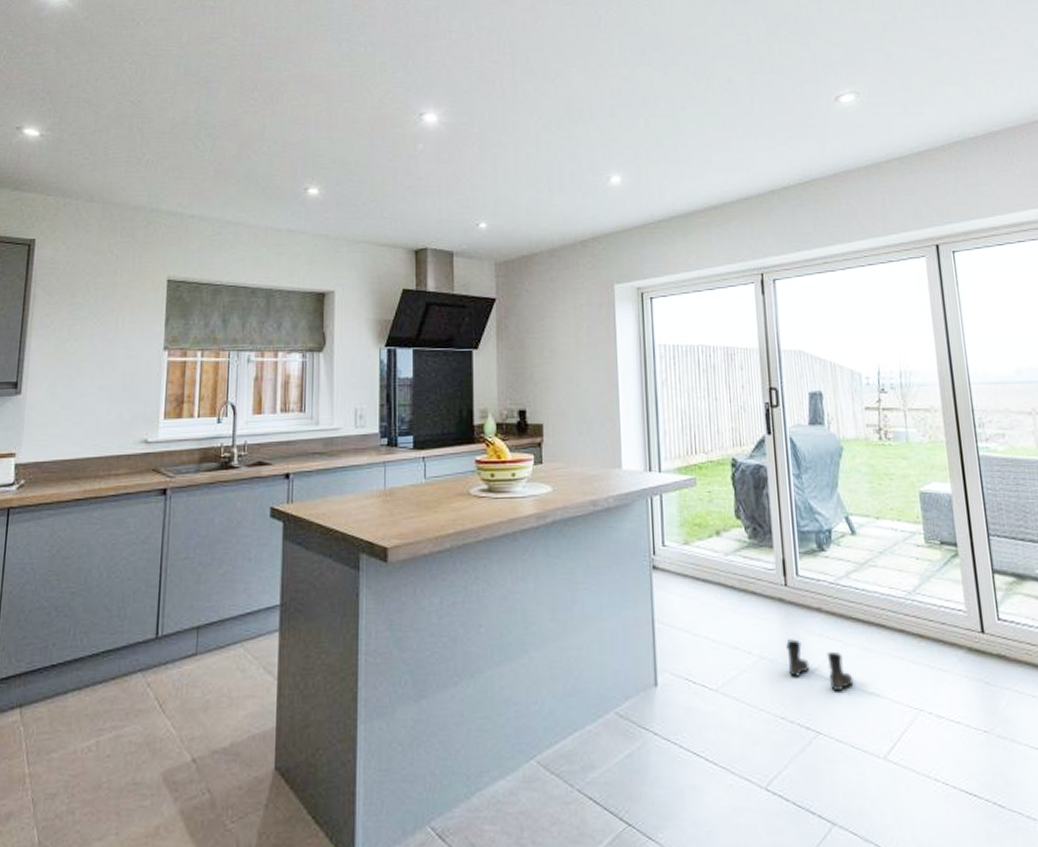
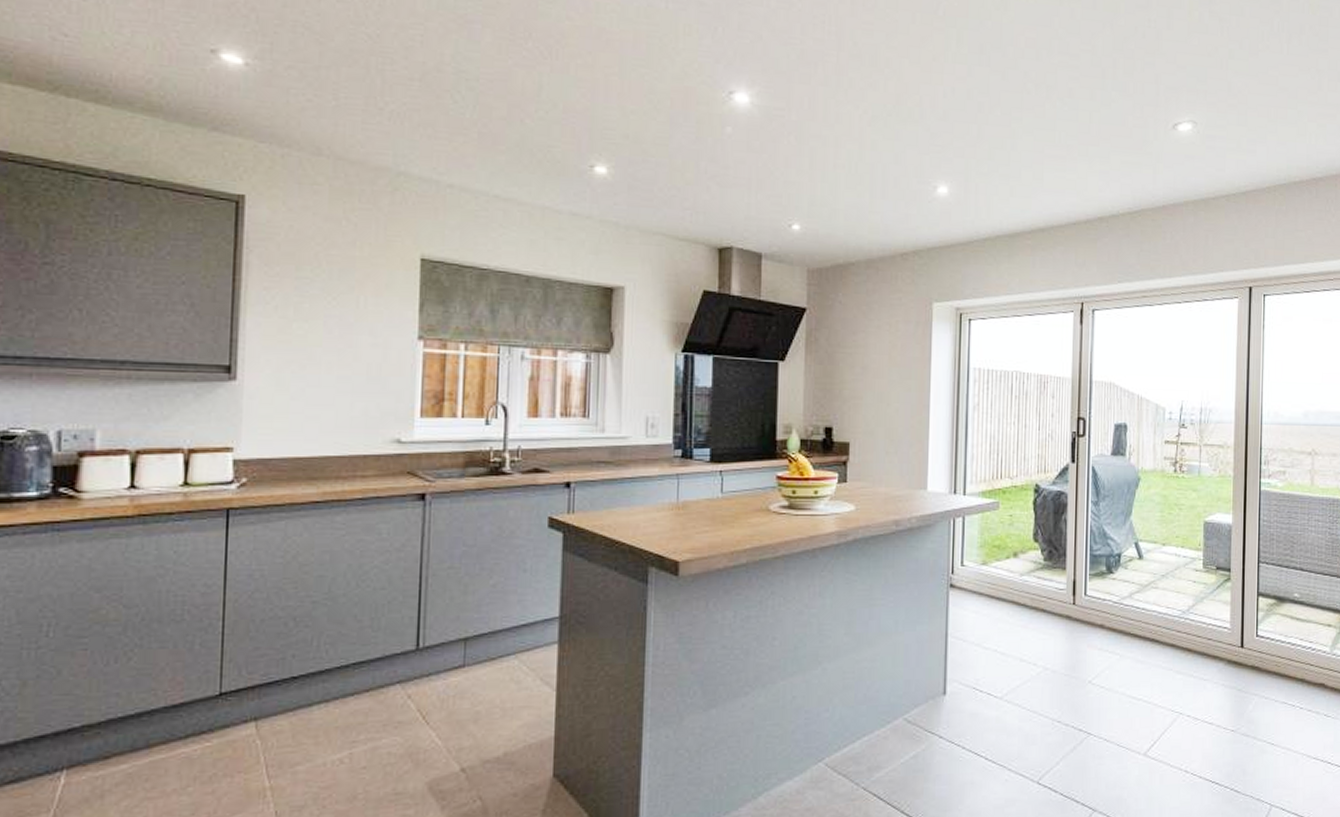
boots: present [786,639,854,692] -> none [1068,652,1125,699]

